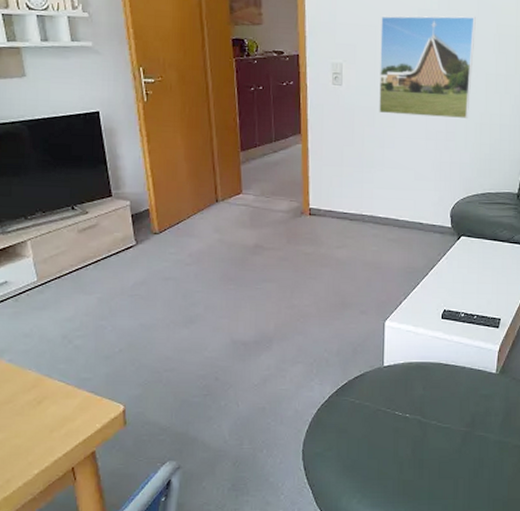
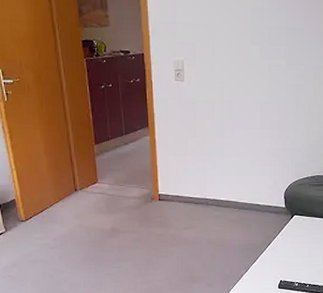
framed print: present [379,15,476,119] -> none [217,13,303,110]

